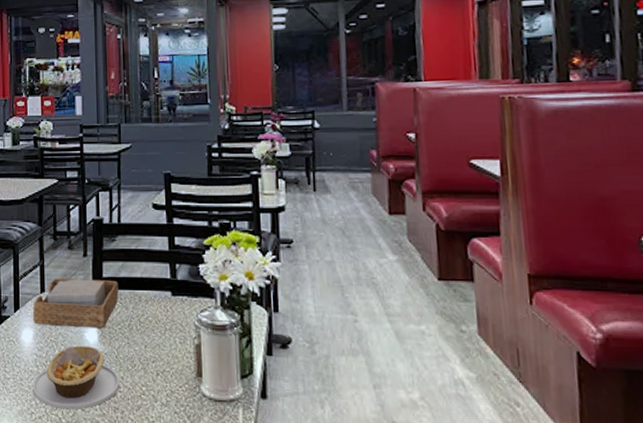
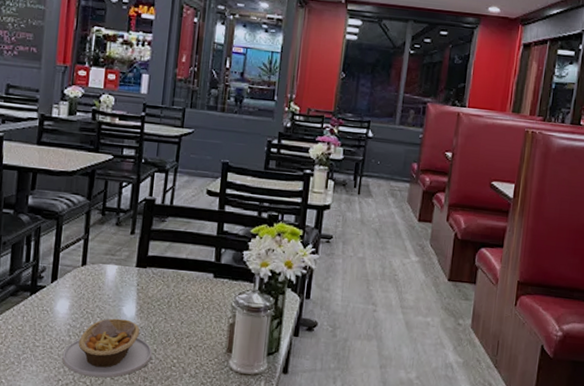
napkin holder: present [32,278,119,329] -> none [70,253,163,304]

